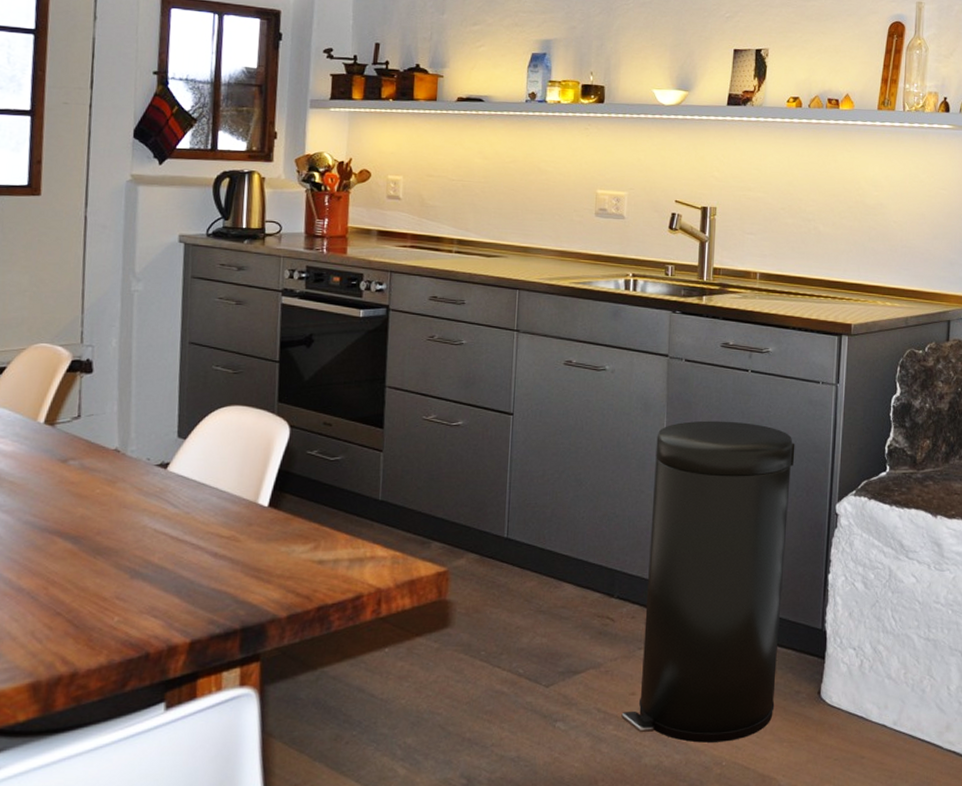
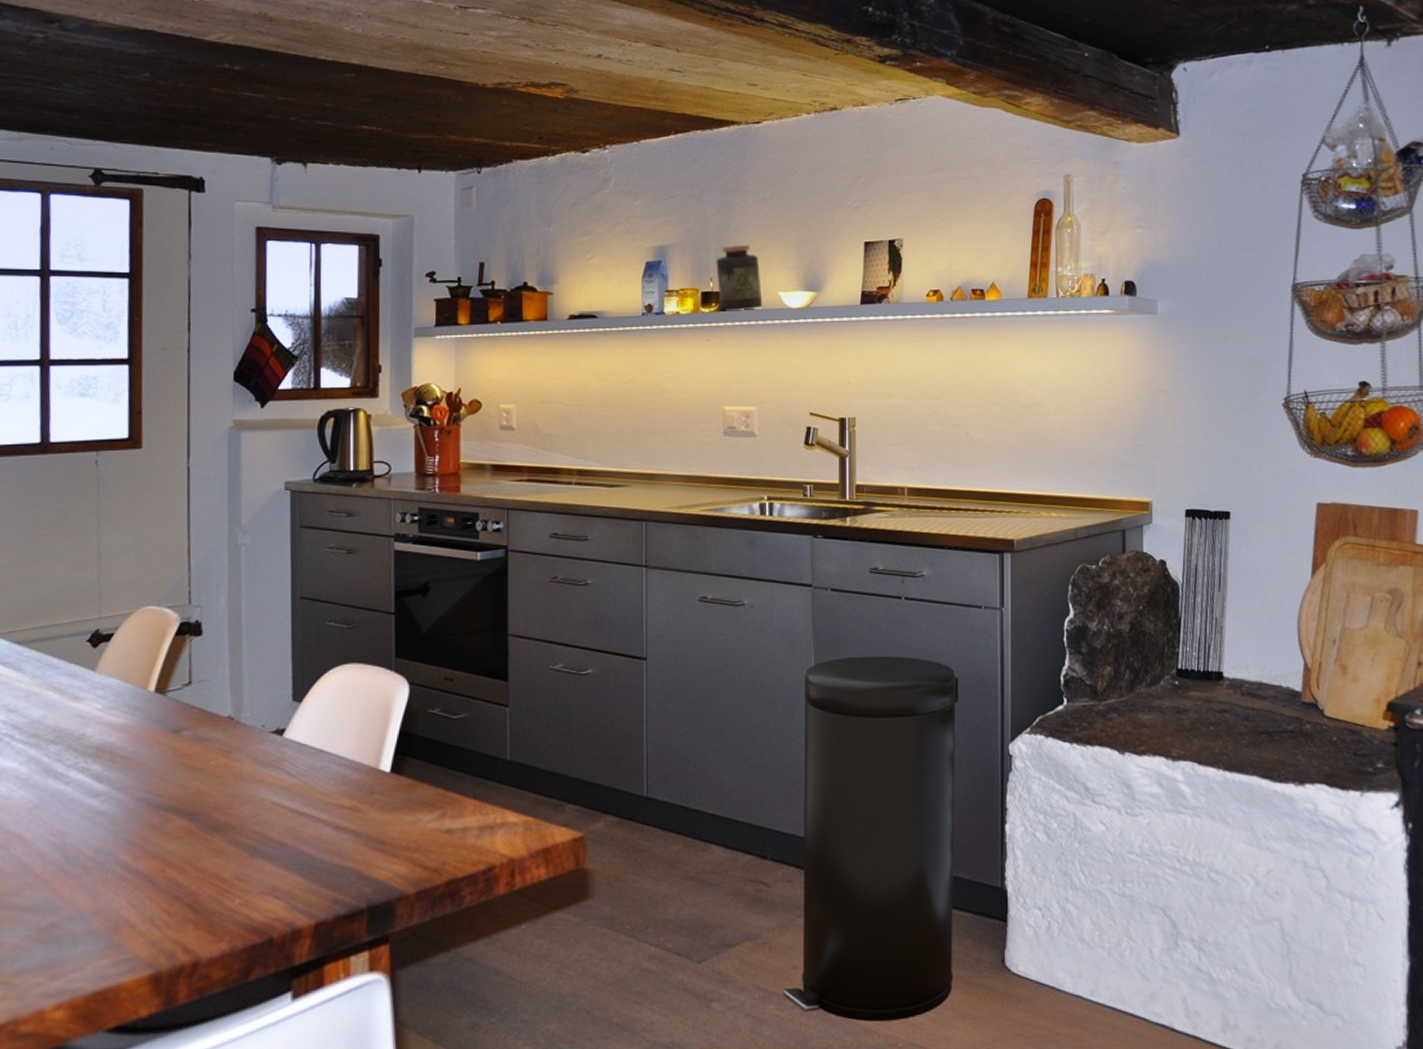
jar: none [597,44,638,104] -> present [716,245,763,311]

